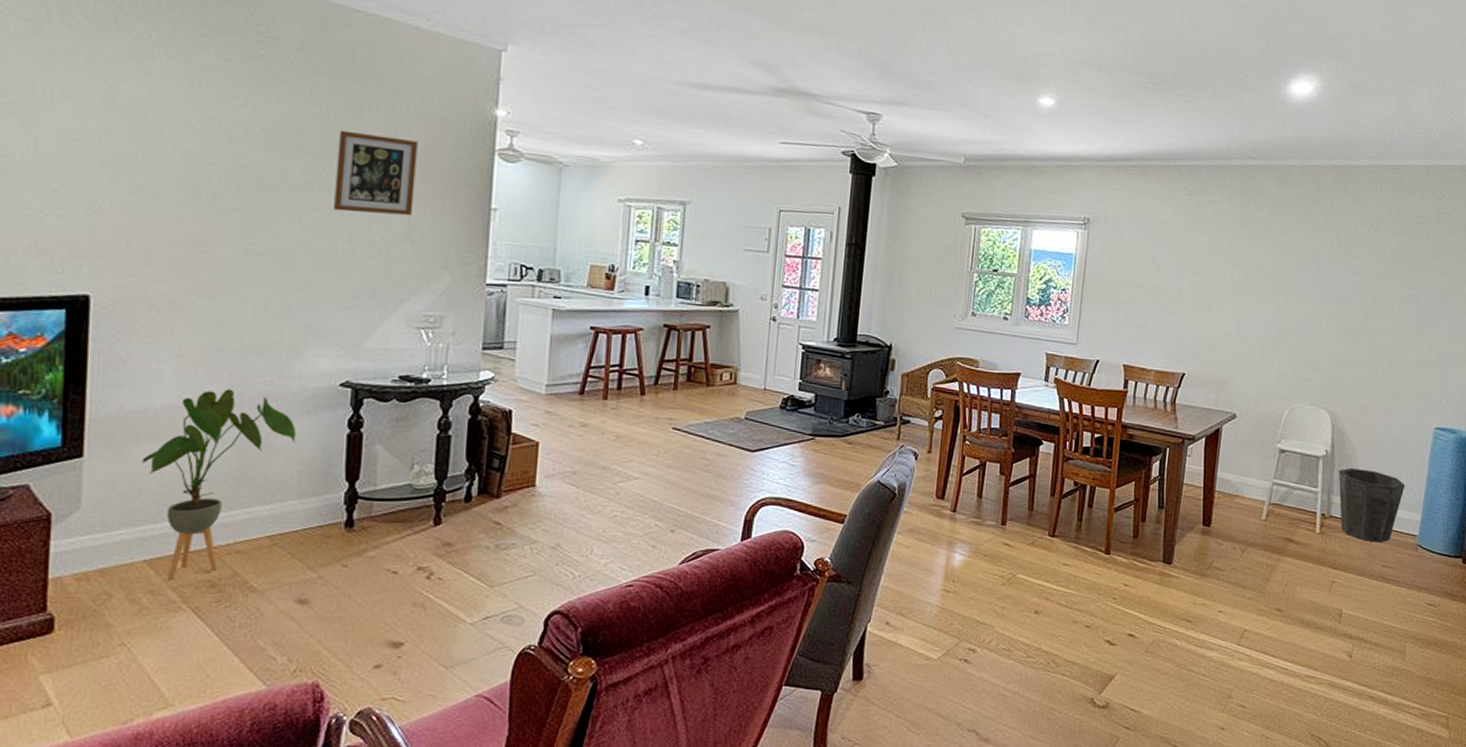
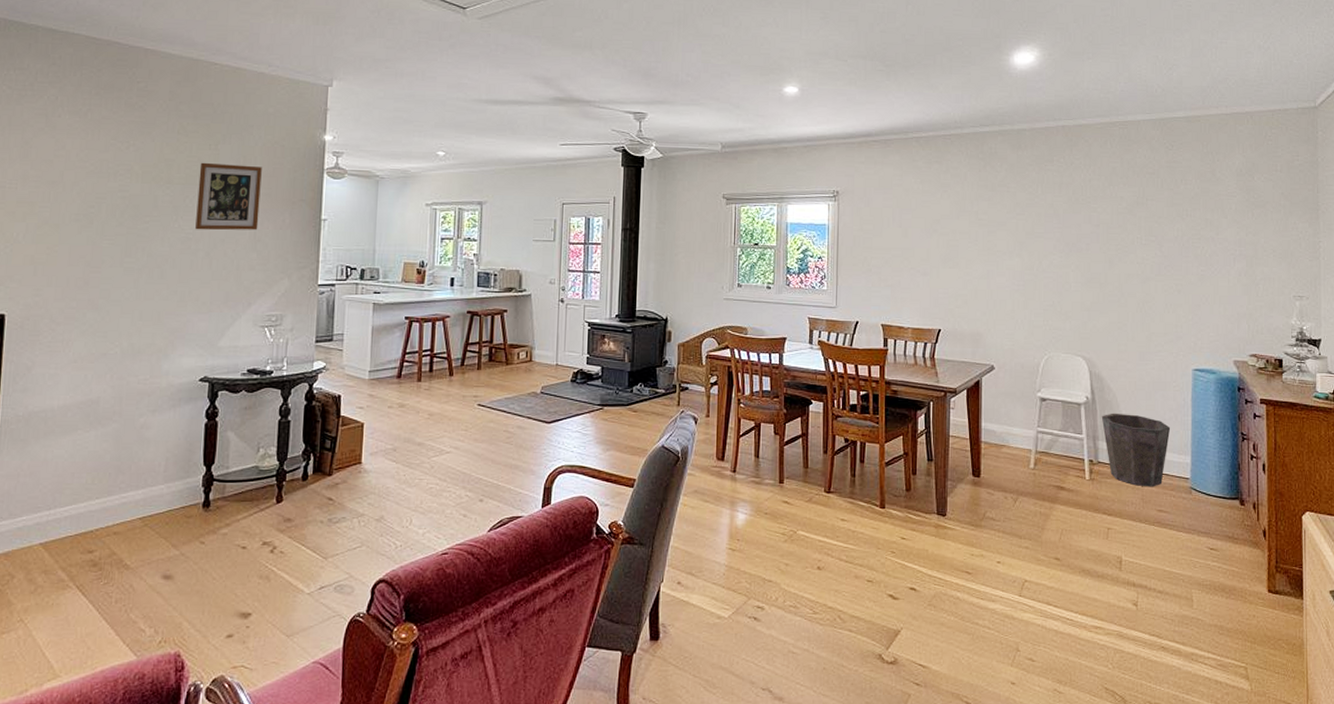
house plant: present [141,389,297,580] -> none [40,388,164,560]

